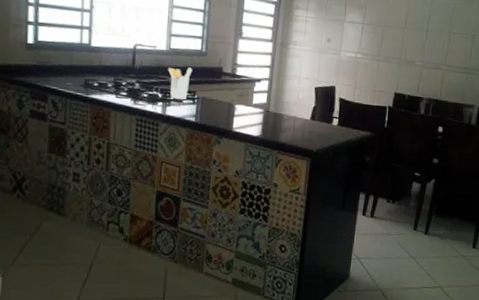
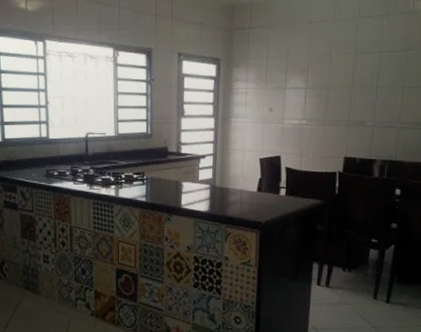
utensil holder: present [168,67,193,100] -> none [118,150,140,182]

